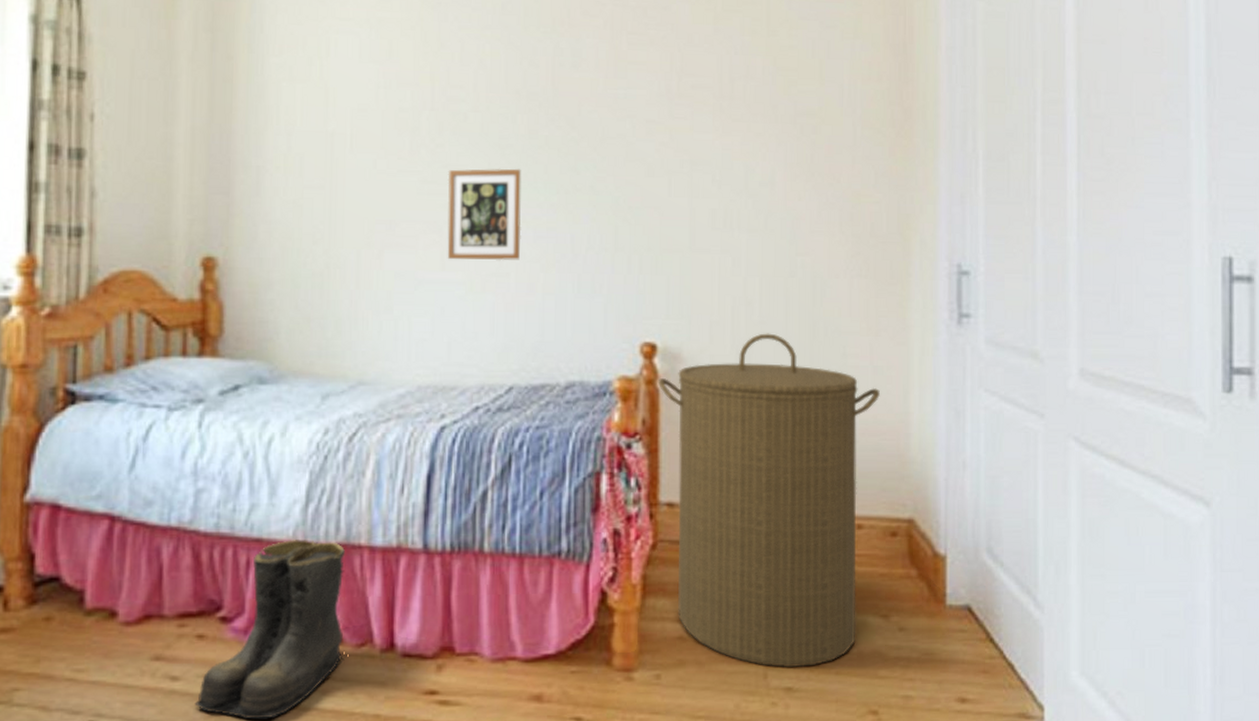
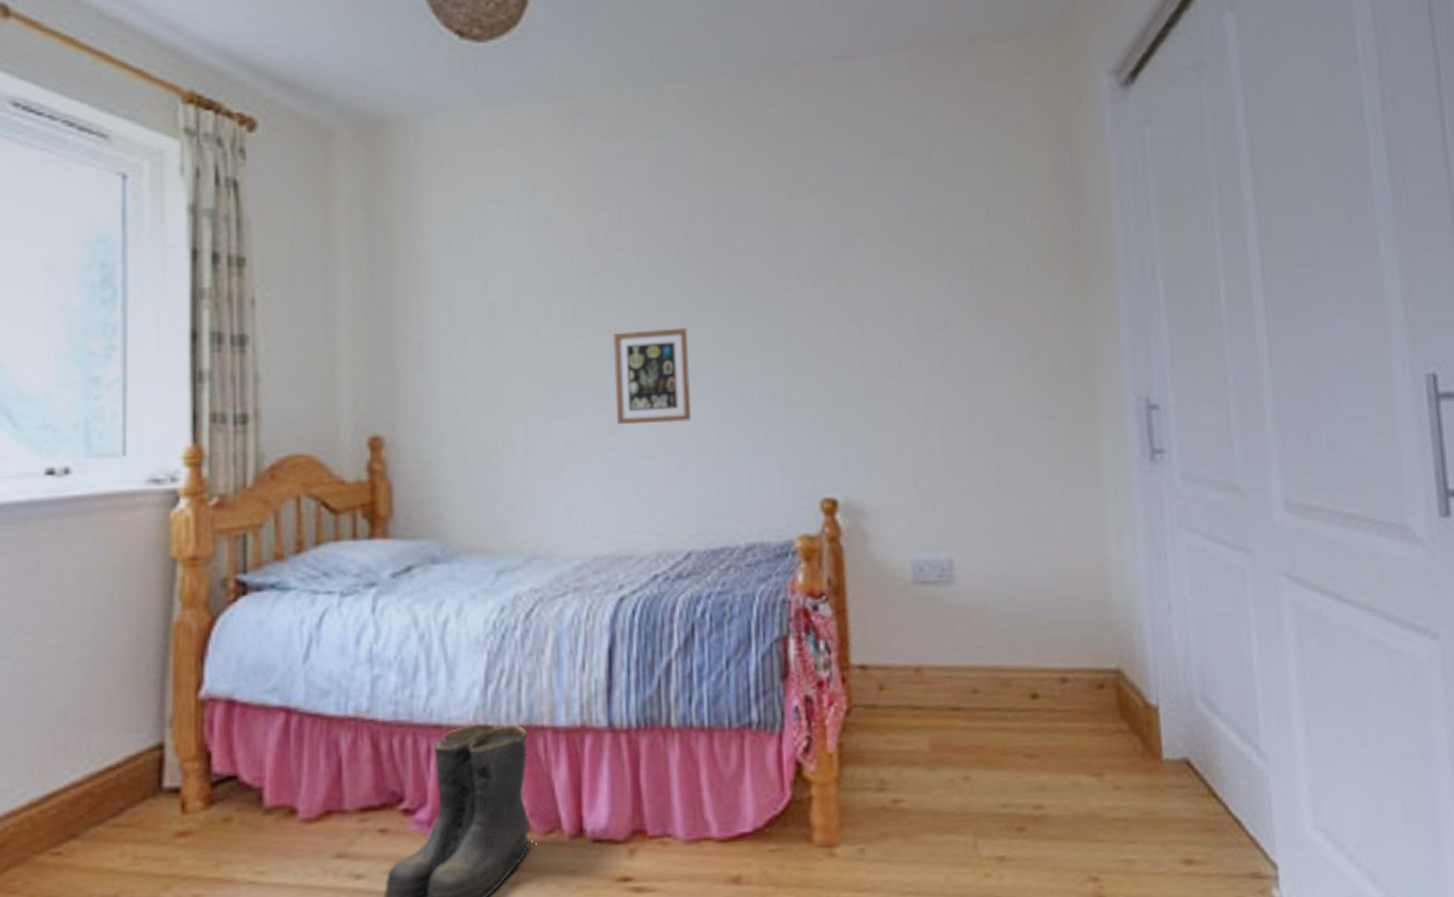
laundry hamper: present [657,333,880,668] -> none [841,481,1075,836]

